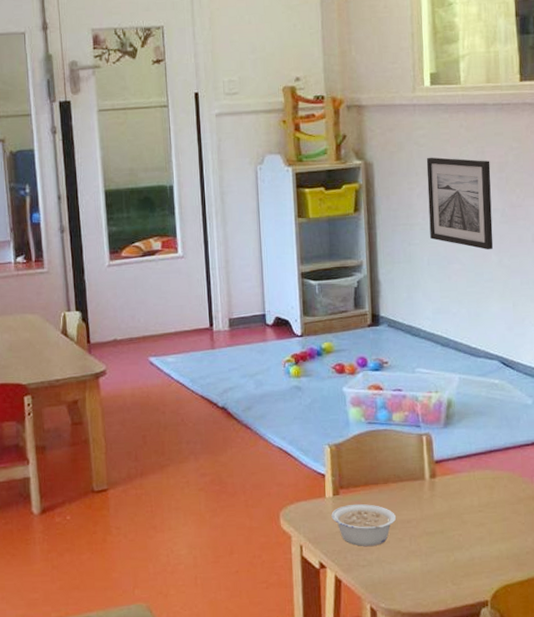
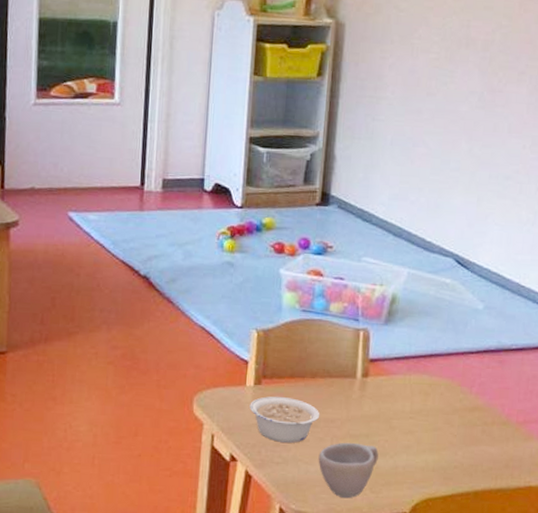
cup: none [400,540,455,593] -> present [318,442,379,499]
wall art: present [426,157,494,250] -> none [397,24,475,136]

